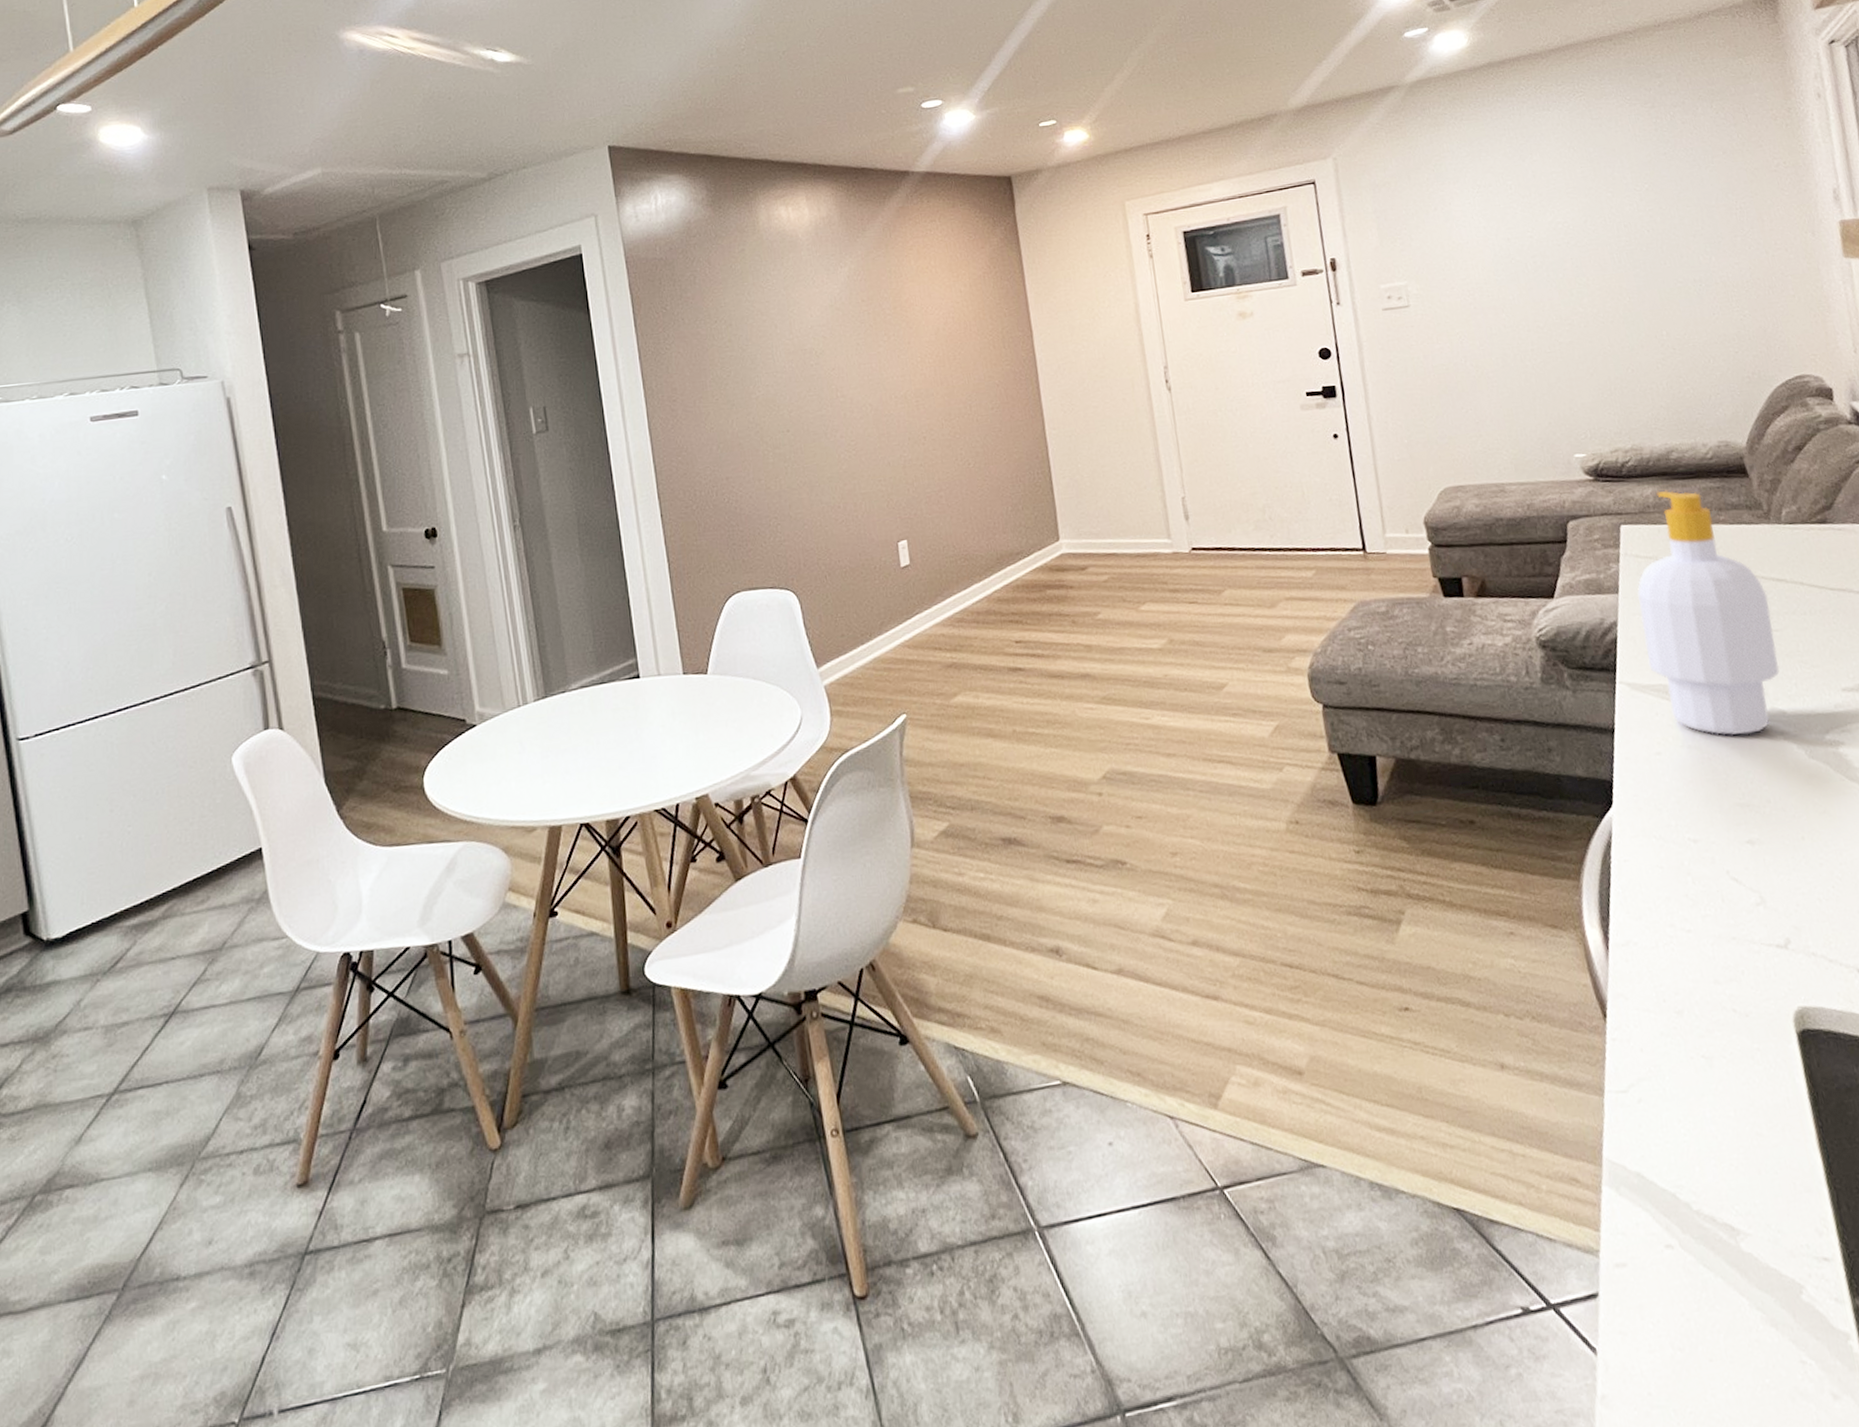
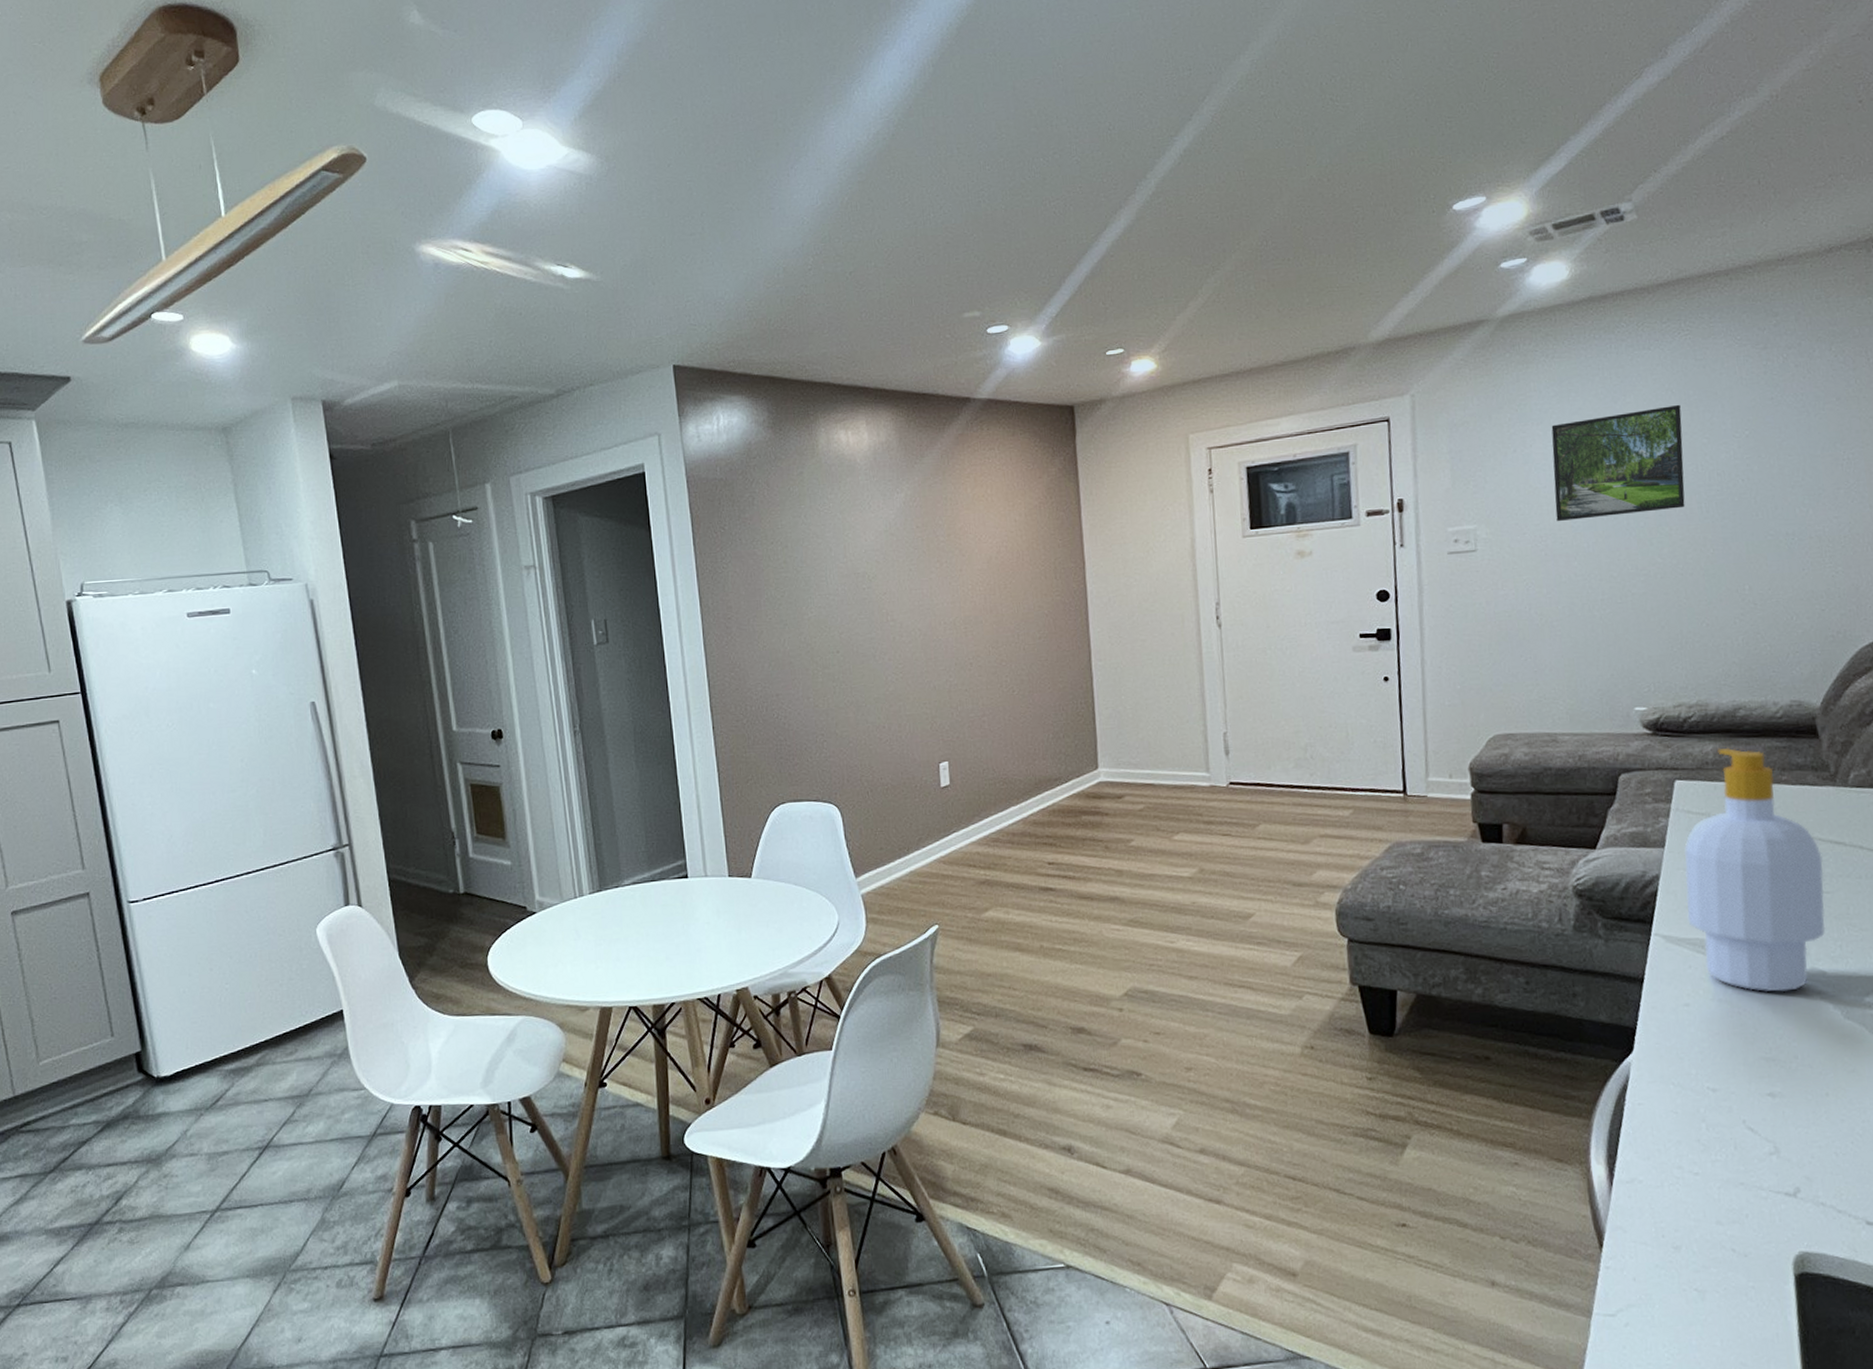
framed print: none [1467,161,1599,276] -> present [1551,404,1685,522]

